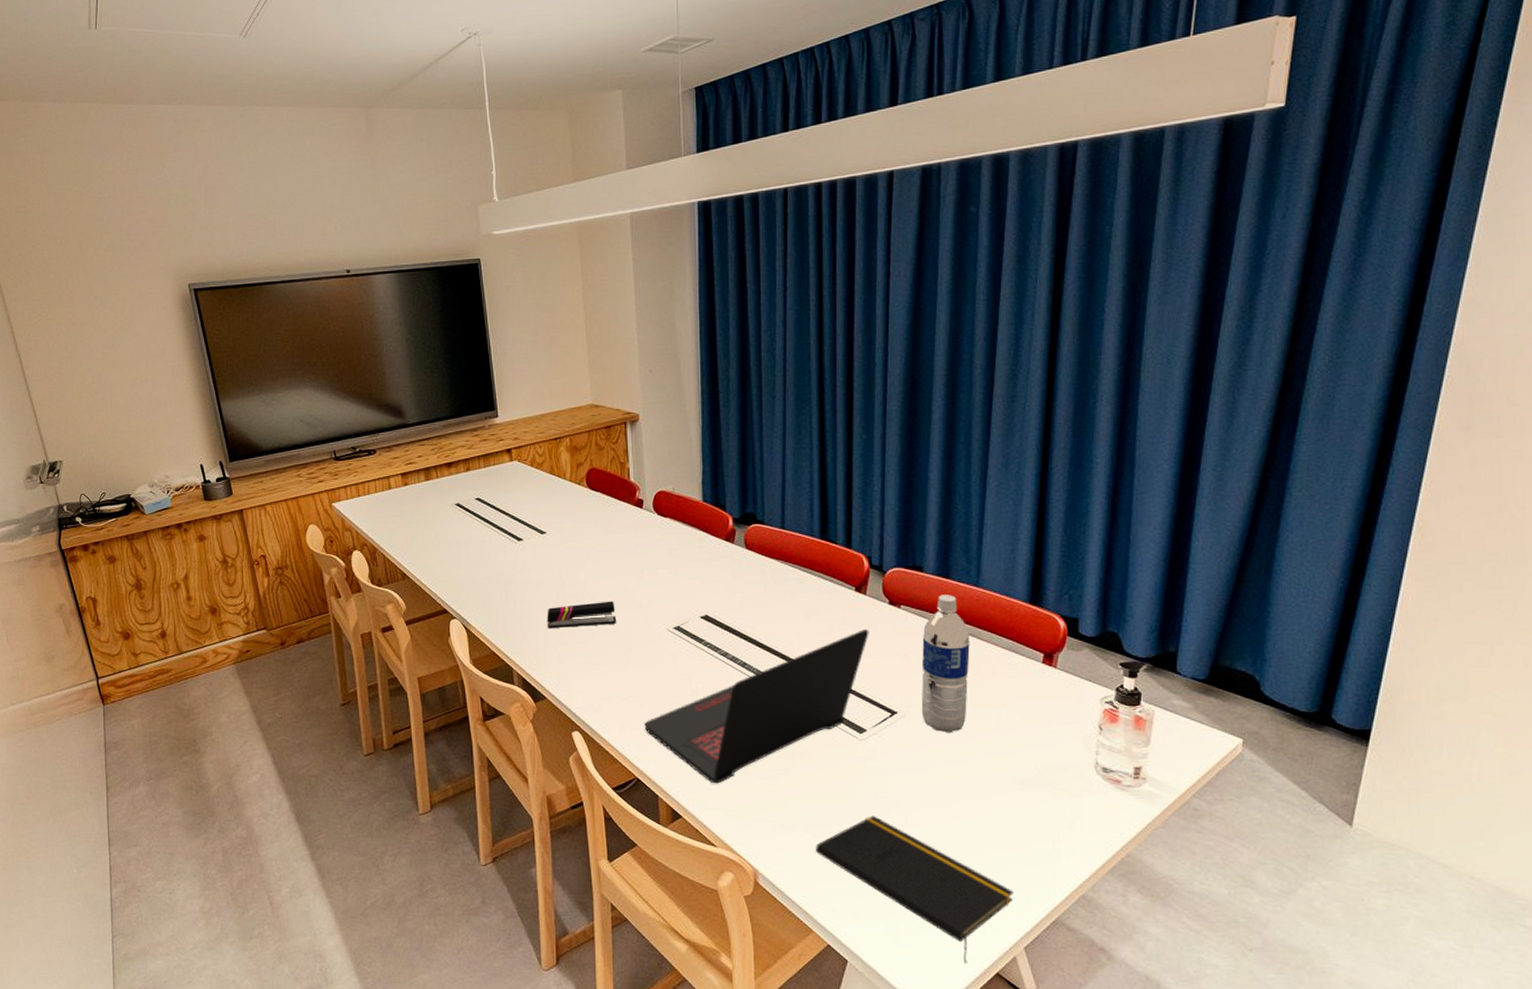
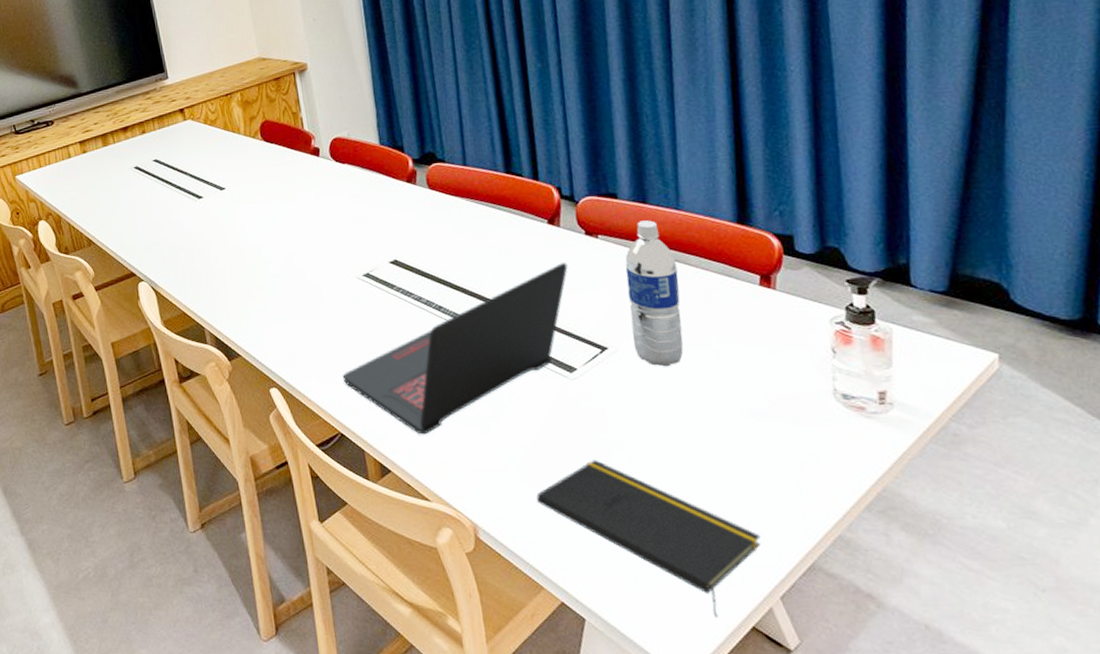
stapler: present [547,601,617,629] -> none [233,252,305,285]

